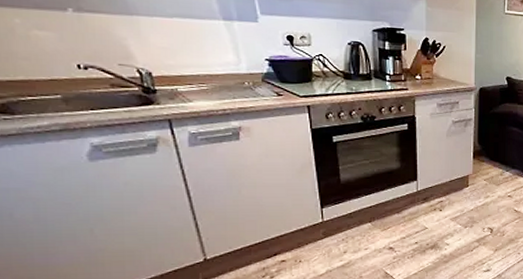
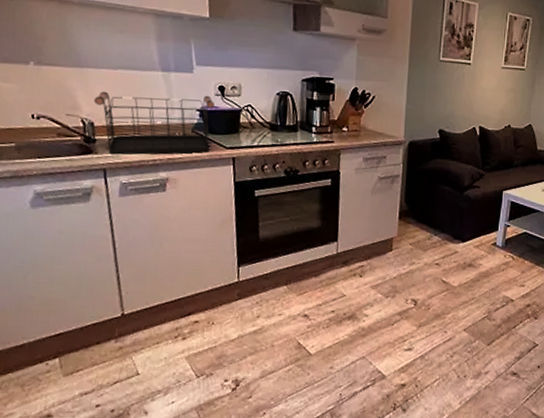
dish rack: none [149,40,284,106] -> present [93,91,214,156]

